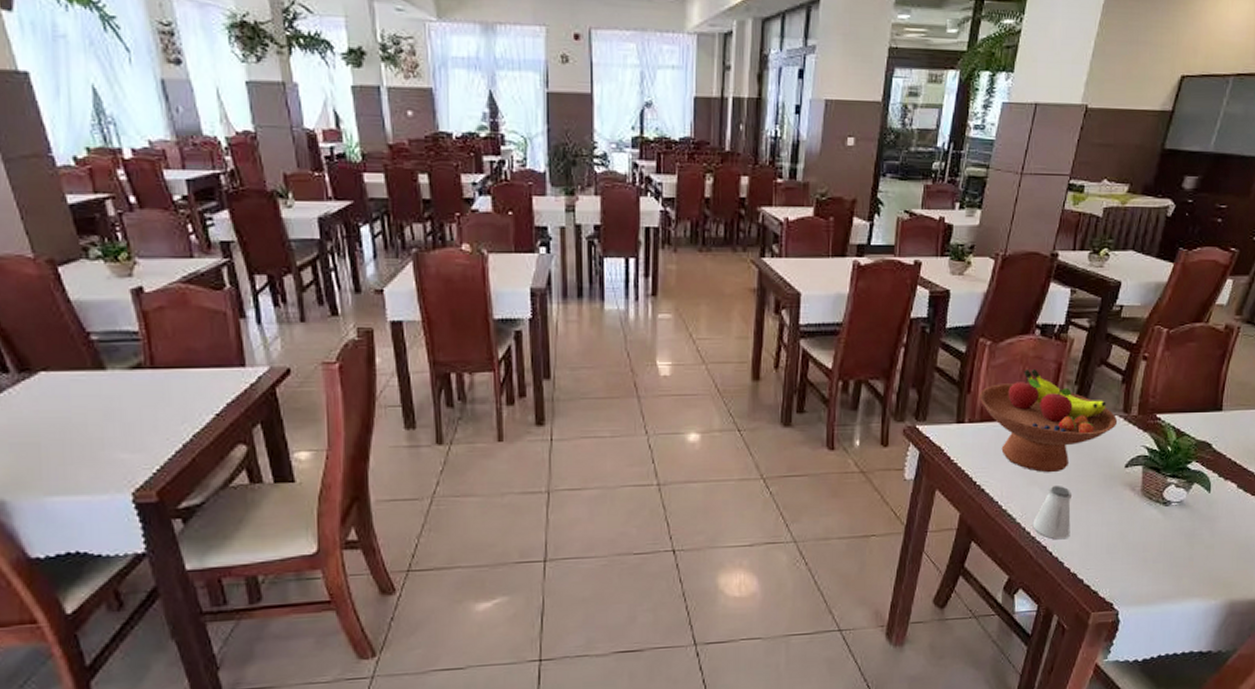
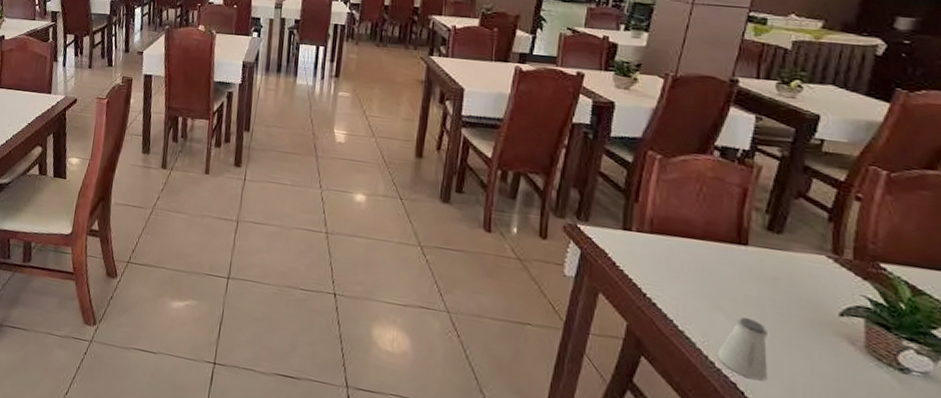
fruit bowl: present [979,368,1118,473] -> none [648,189,826,304]

